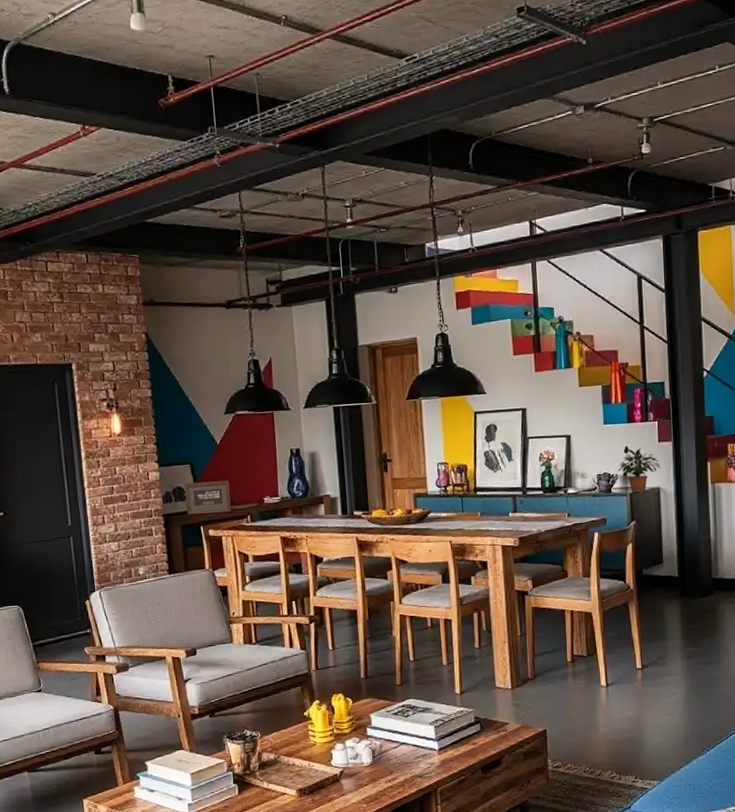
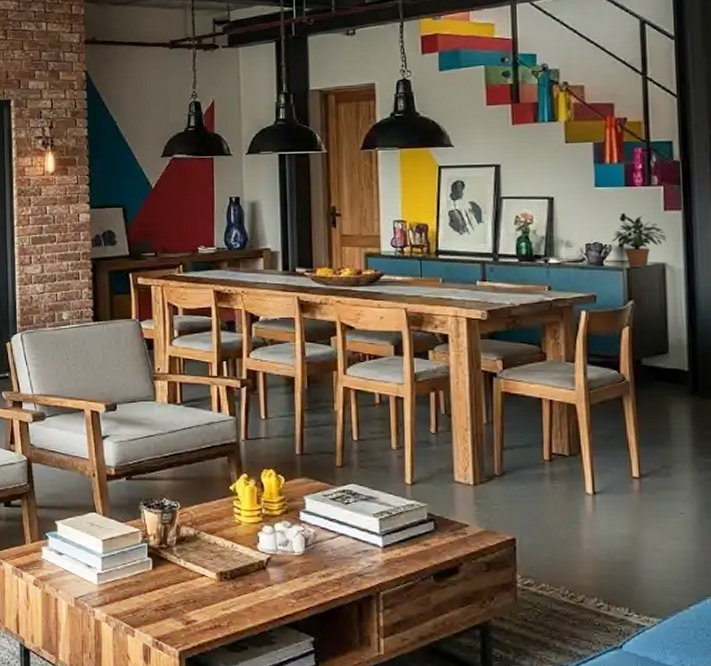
picture frame: present [185,480,231,516] -> none [115,226,163,261]

